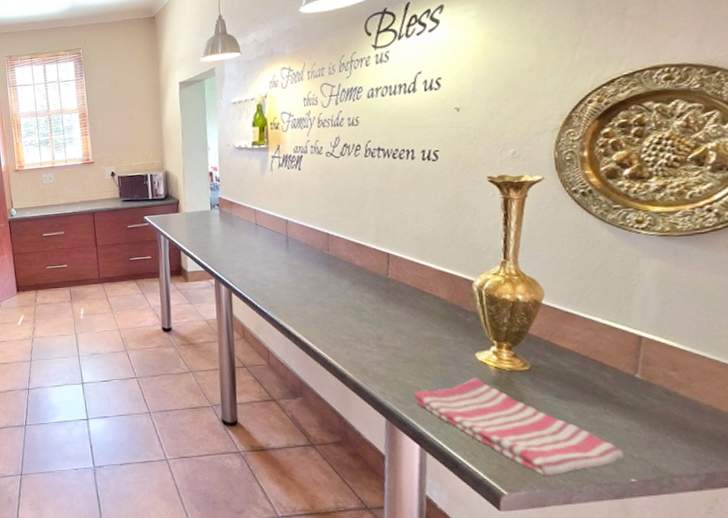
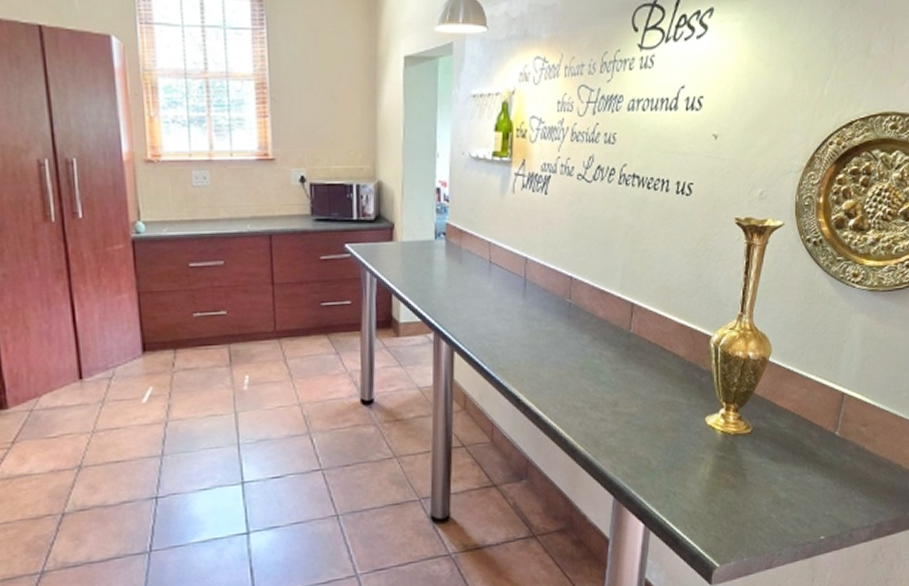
dish towel: present [414,378,624,476] -> none [644,444,817,543]

